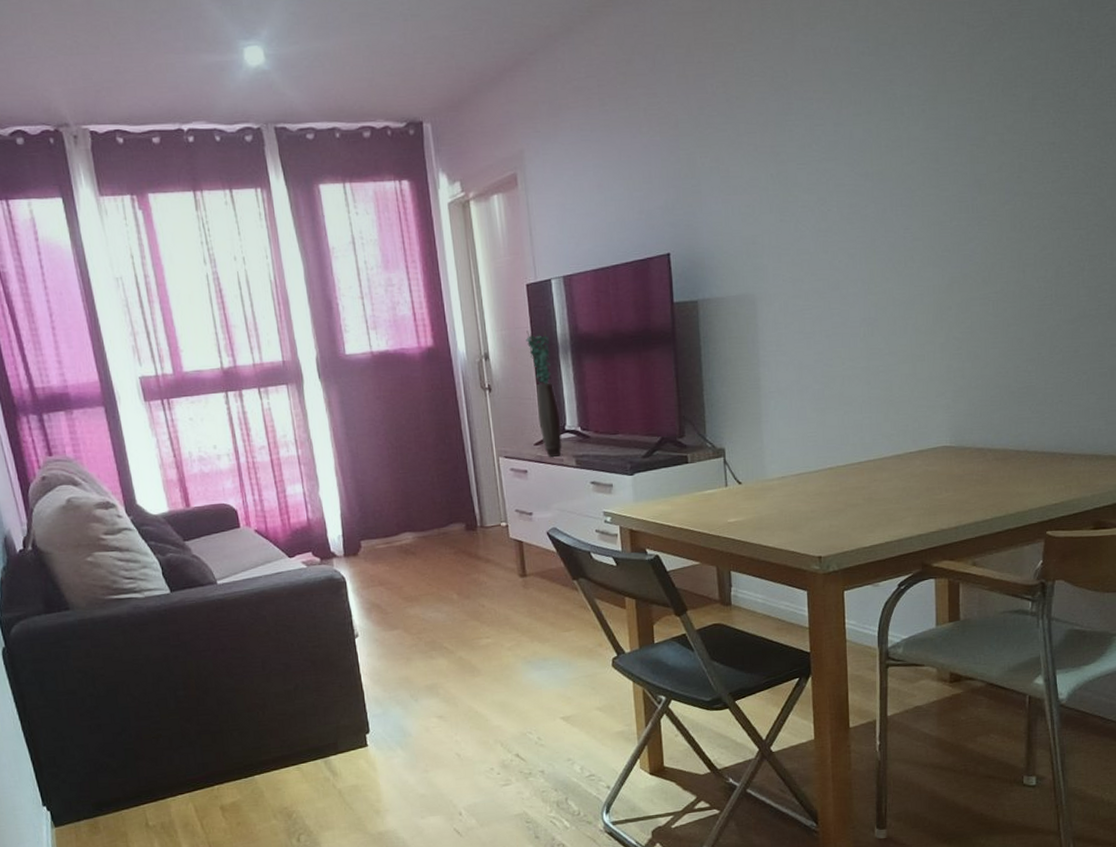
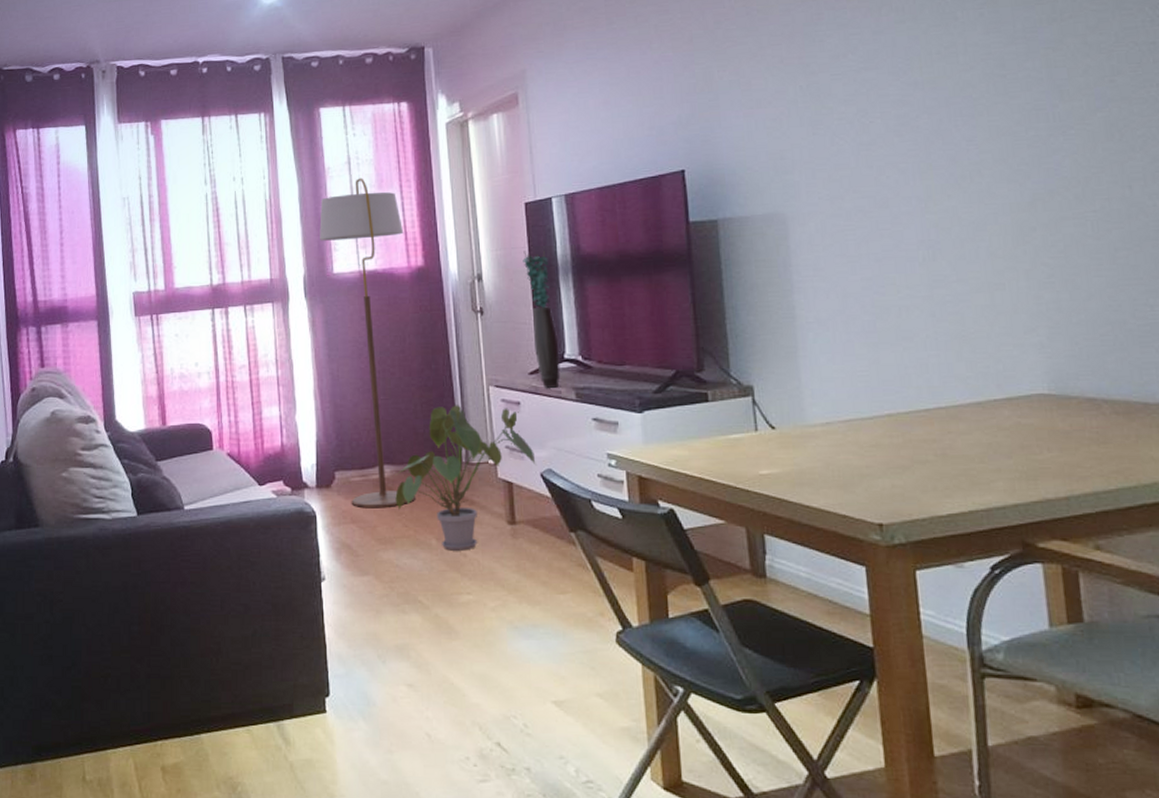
floor lamp: none [327,258,436,572] -> present [319,178,415,509]
house plant: none [416,475,543,603] -> present [395,405,536,551]

